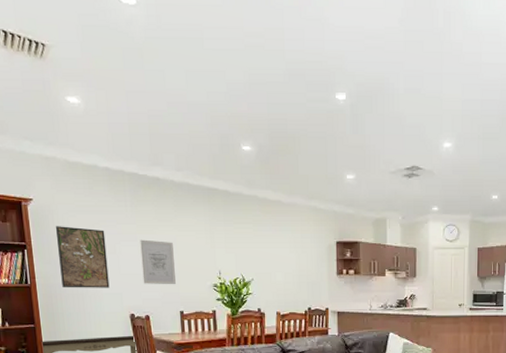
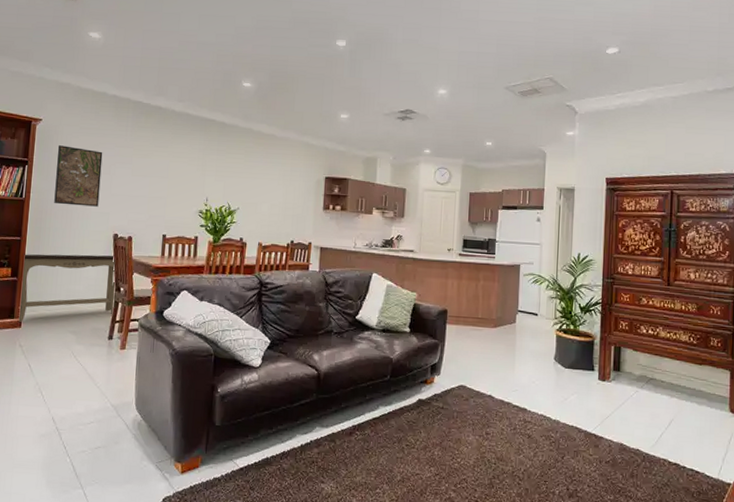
wall art: present [140,239,176,285] -> none [131,163,166,209]

